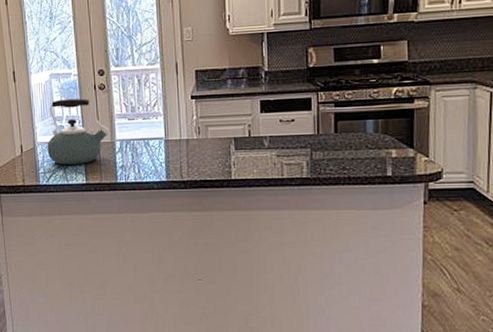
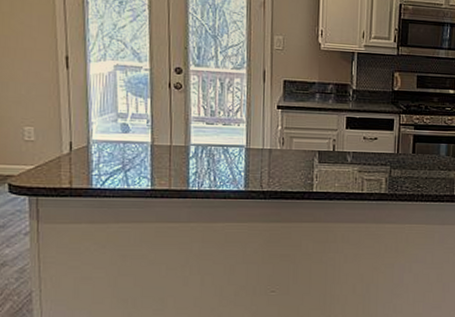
kettle: present [47,98,111,166] -> none [104,95,185,169]

